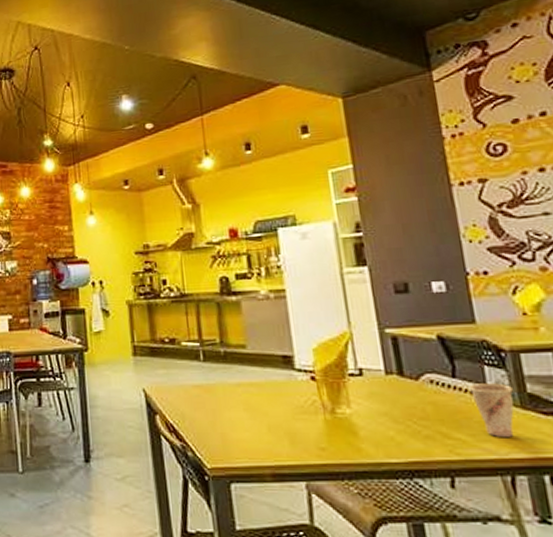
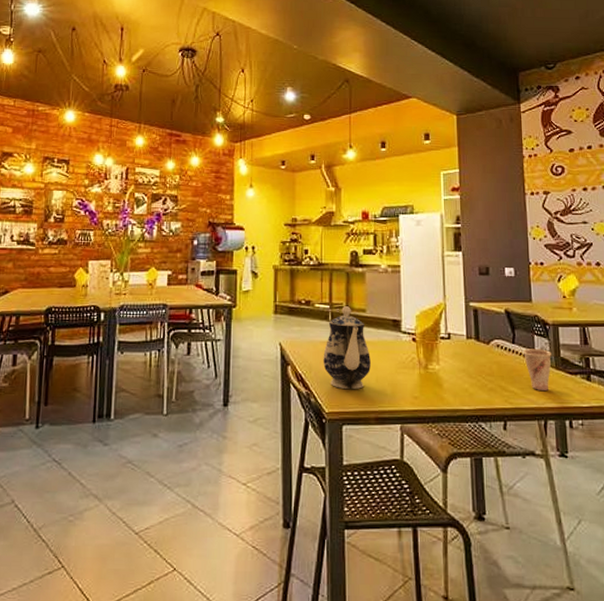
teapot: none [197,342,260,441] -> present [323,306,371,390]

